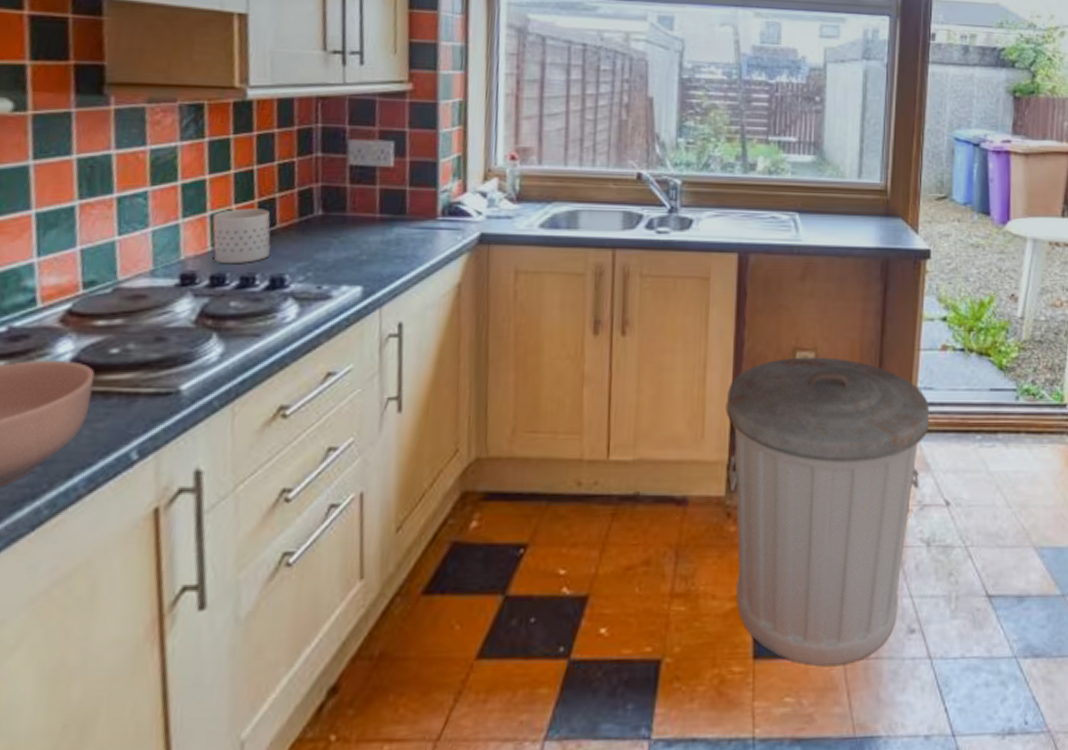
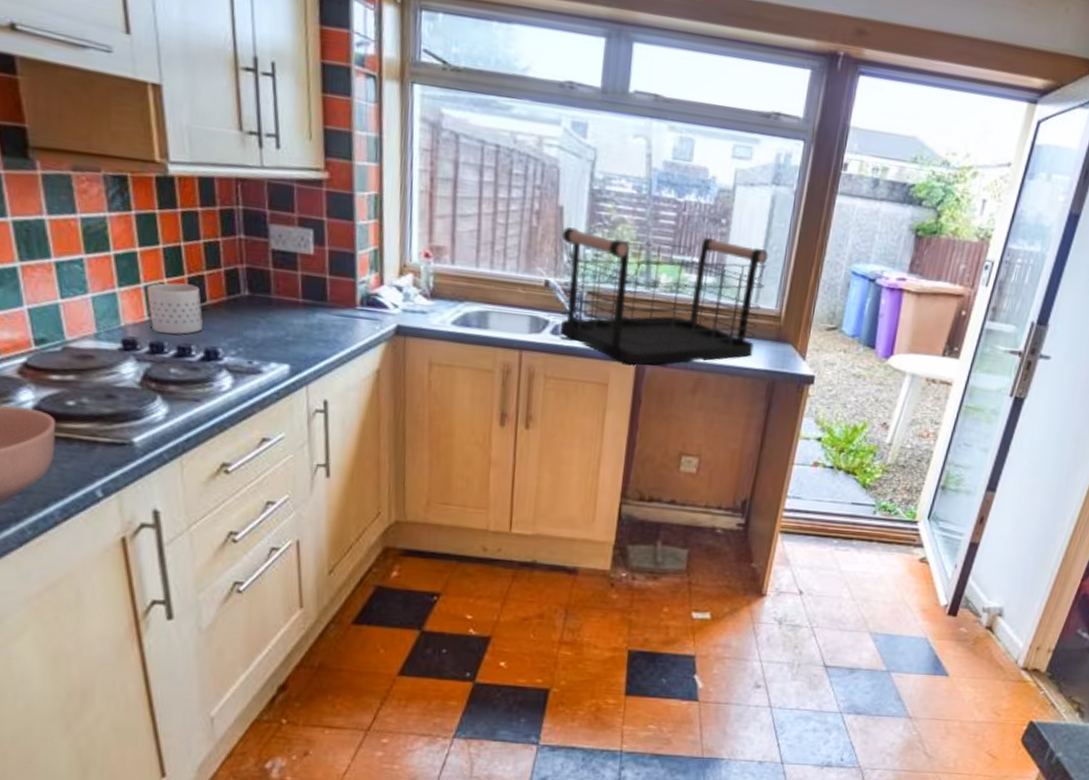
dish rack: none [652,115,866,256] -> present [561,227,768,367]
trash can: present [725,357,930,667] -> none [614,461,796,706]

